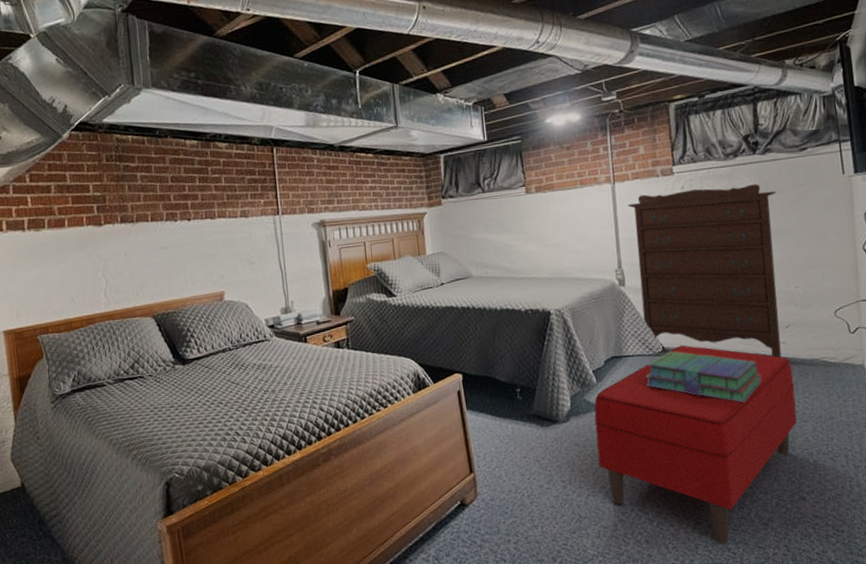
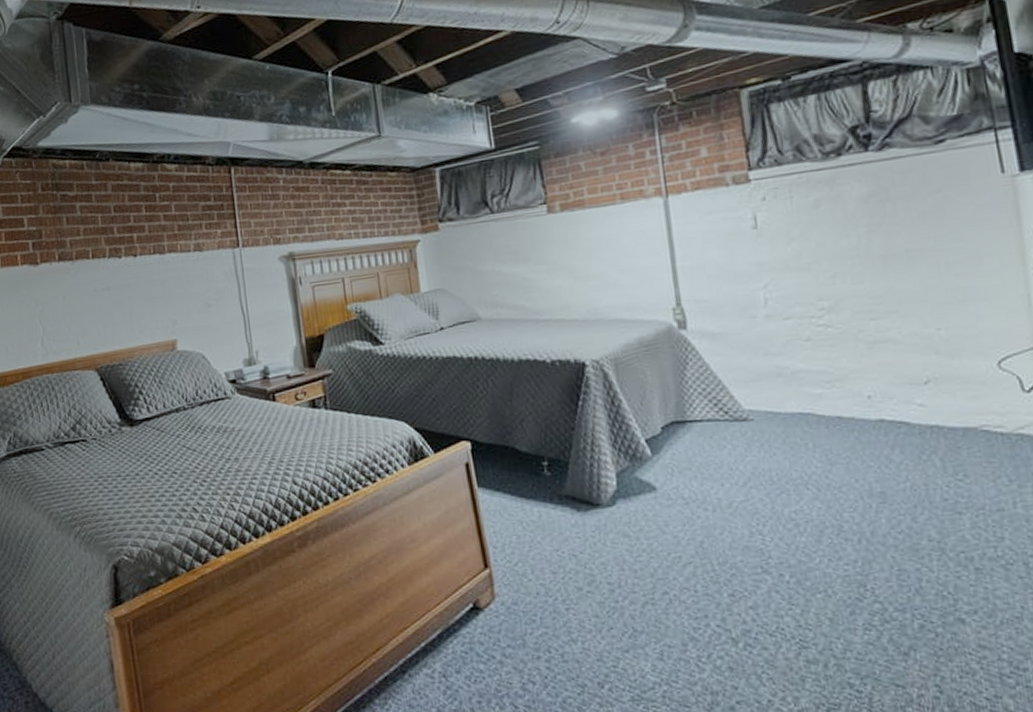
bench: present [594,345,798,544] -> none [649,406,948,678]
dresser: present [628,184,782,358] -> none [687,190,919,426]
stack of books: present [645,351,762,402] -> none [720,414,890,485]

